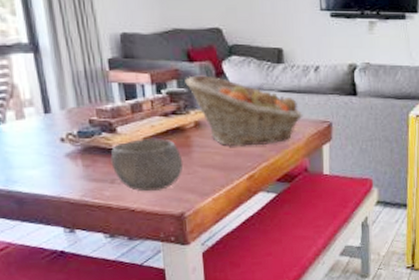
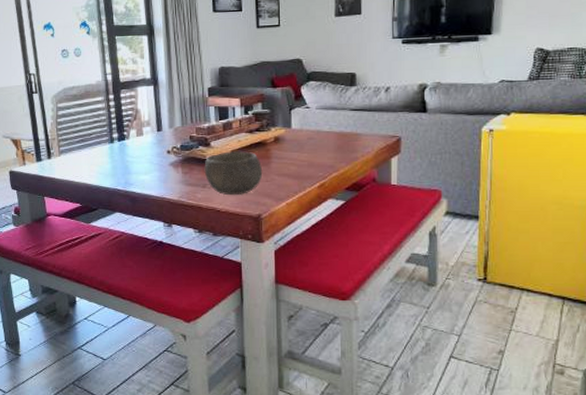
fruit basket: present [185,75,303,147] -> none [268,98,373,159]

